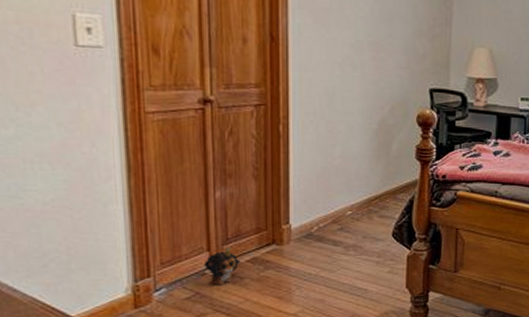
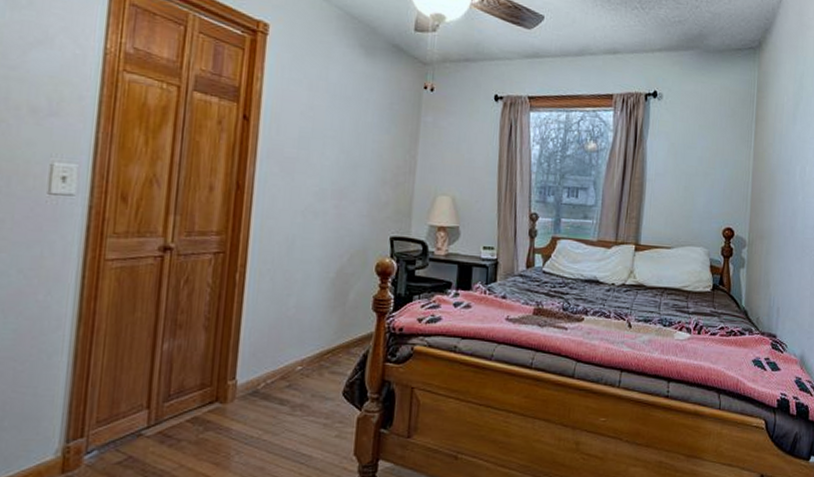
plush toy: present [204,246,242,286] -> none [141,403,182,449]

